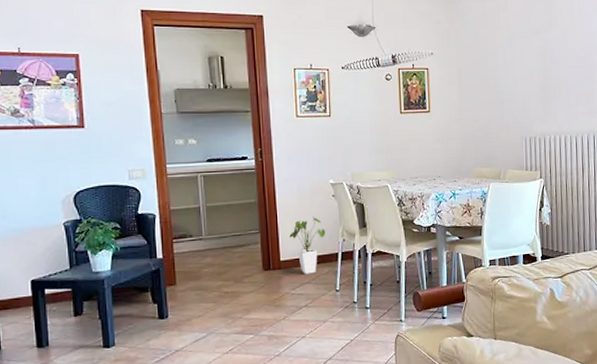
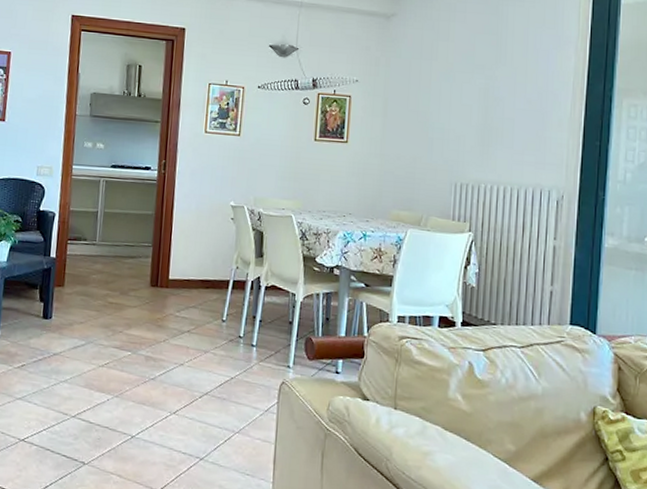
house plant: present [289,216,326,274] -> none [181,237,220,298]

